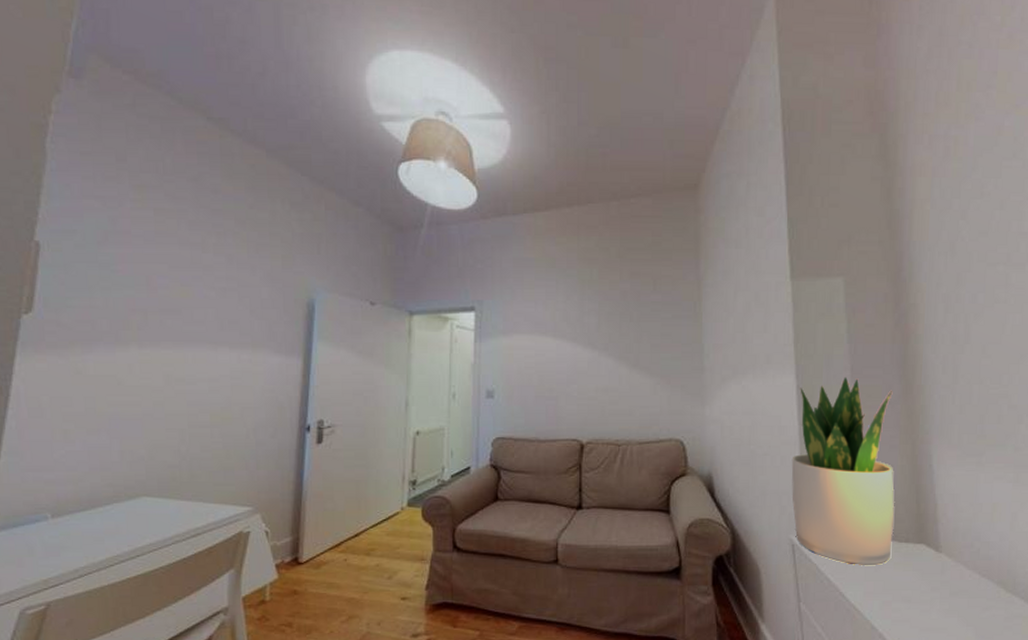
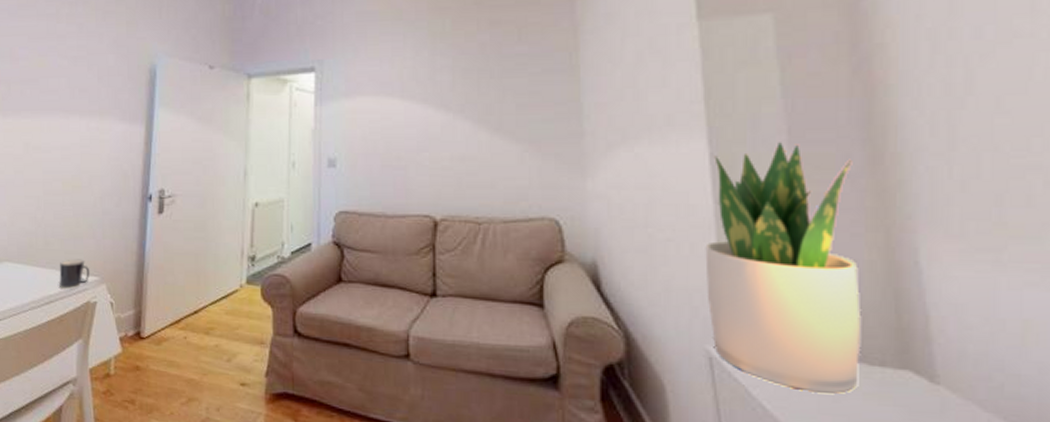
mug: none [207,490,243,522] -> present [59,259,90,290]

